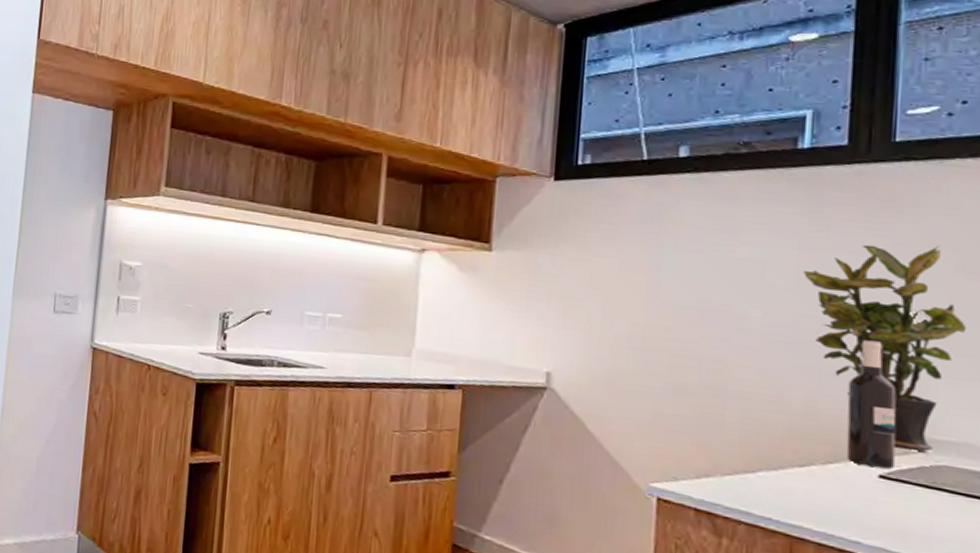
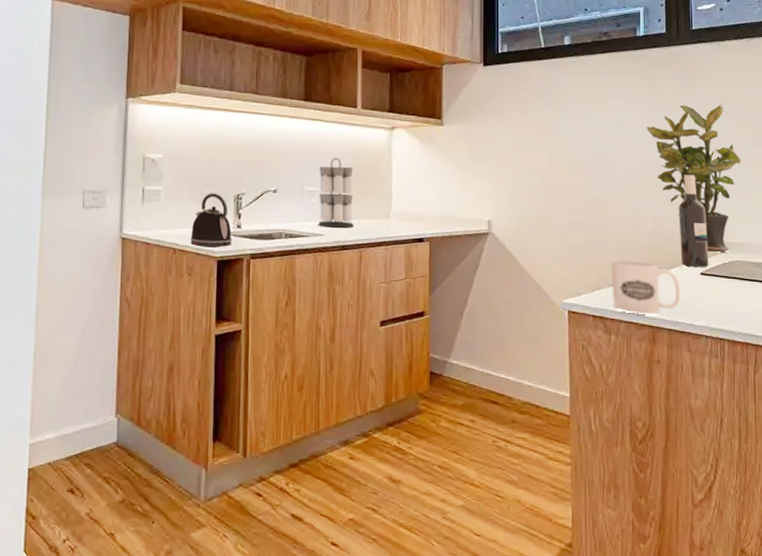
kettle: none [166,308,215,369] -> present [189,193,233,248]
spice rack: none [319,280,368,364] -> present [318,157,354,228]
mug: none [727,441,842,521] -> present [611,259,680,315]

